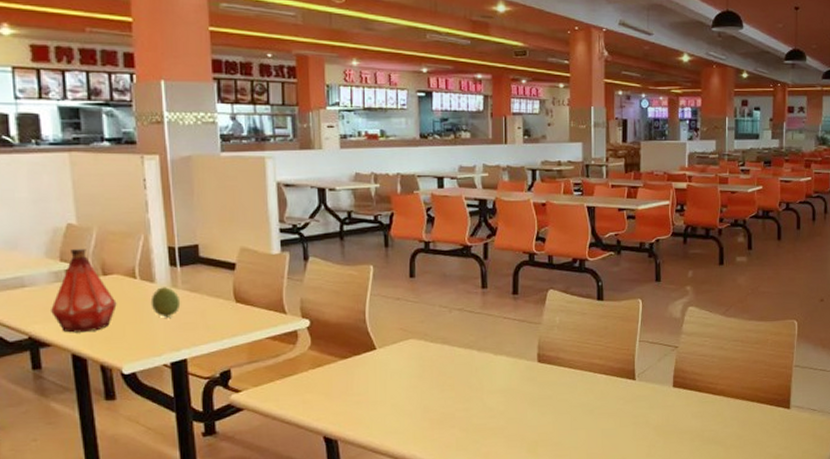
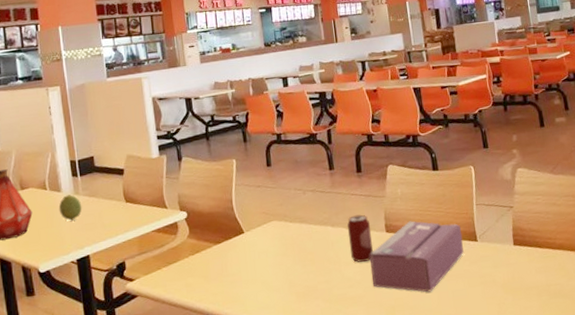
beverage can: none [495,340,522,392] -> present [347,214,374,262]
tissue box: none [516,352,620,429] -> present [369,221,465,292]

